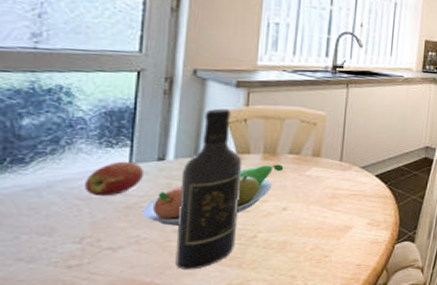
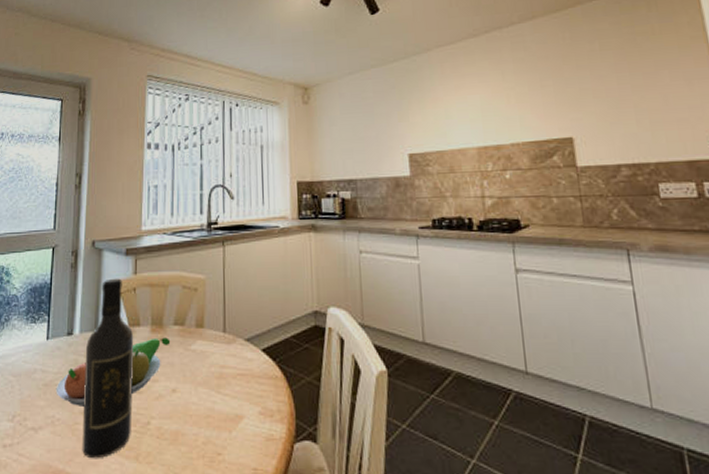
apple: present [85,161,145,197] -> none [17,336,58,373]

